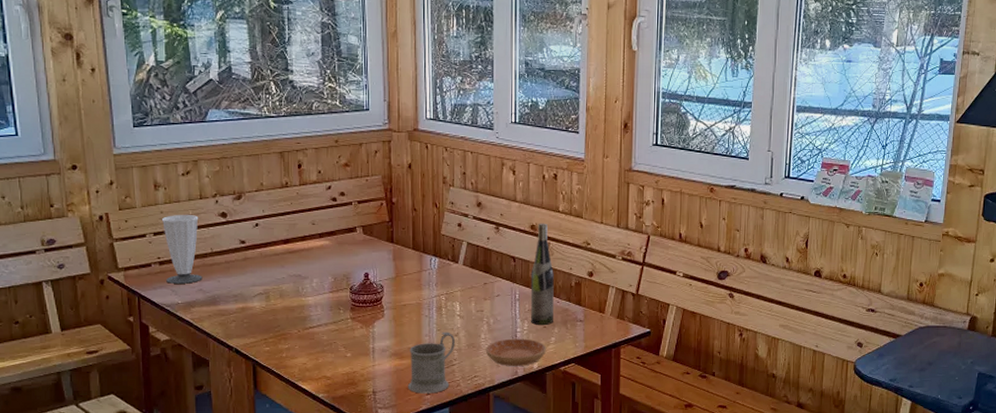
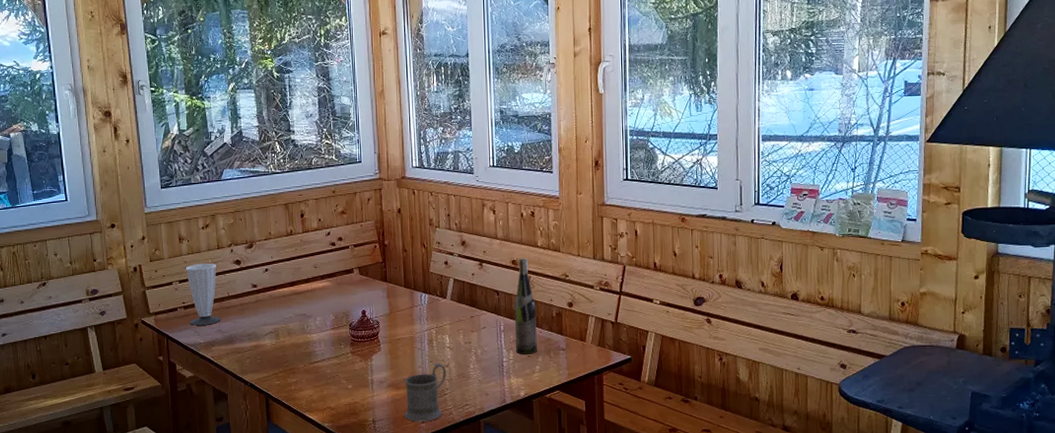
saucer: present [485,338,546,366] -> none [474,368,531,394]

